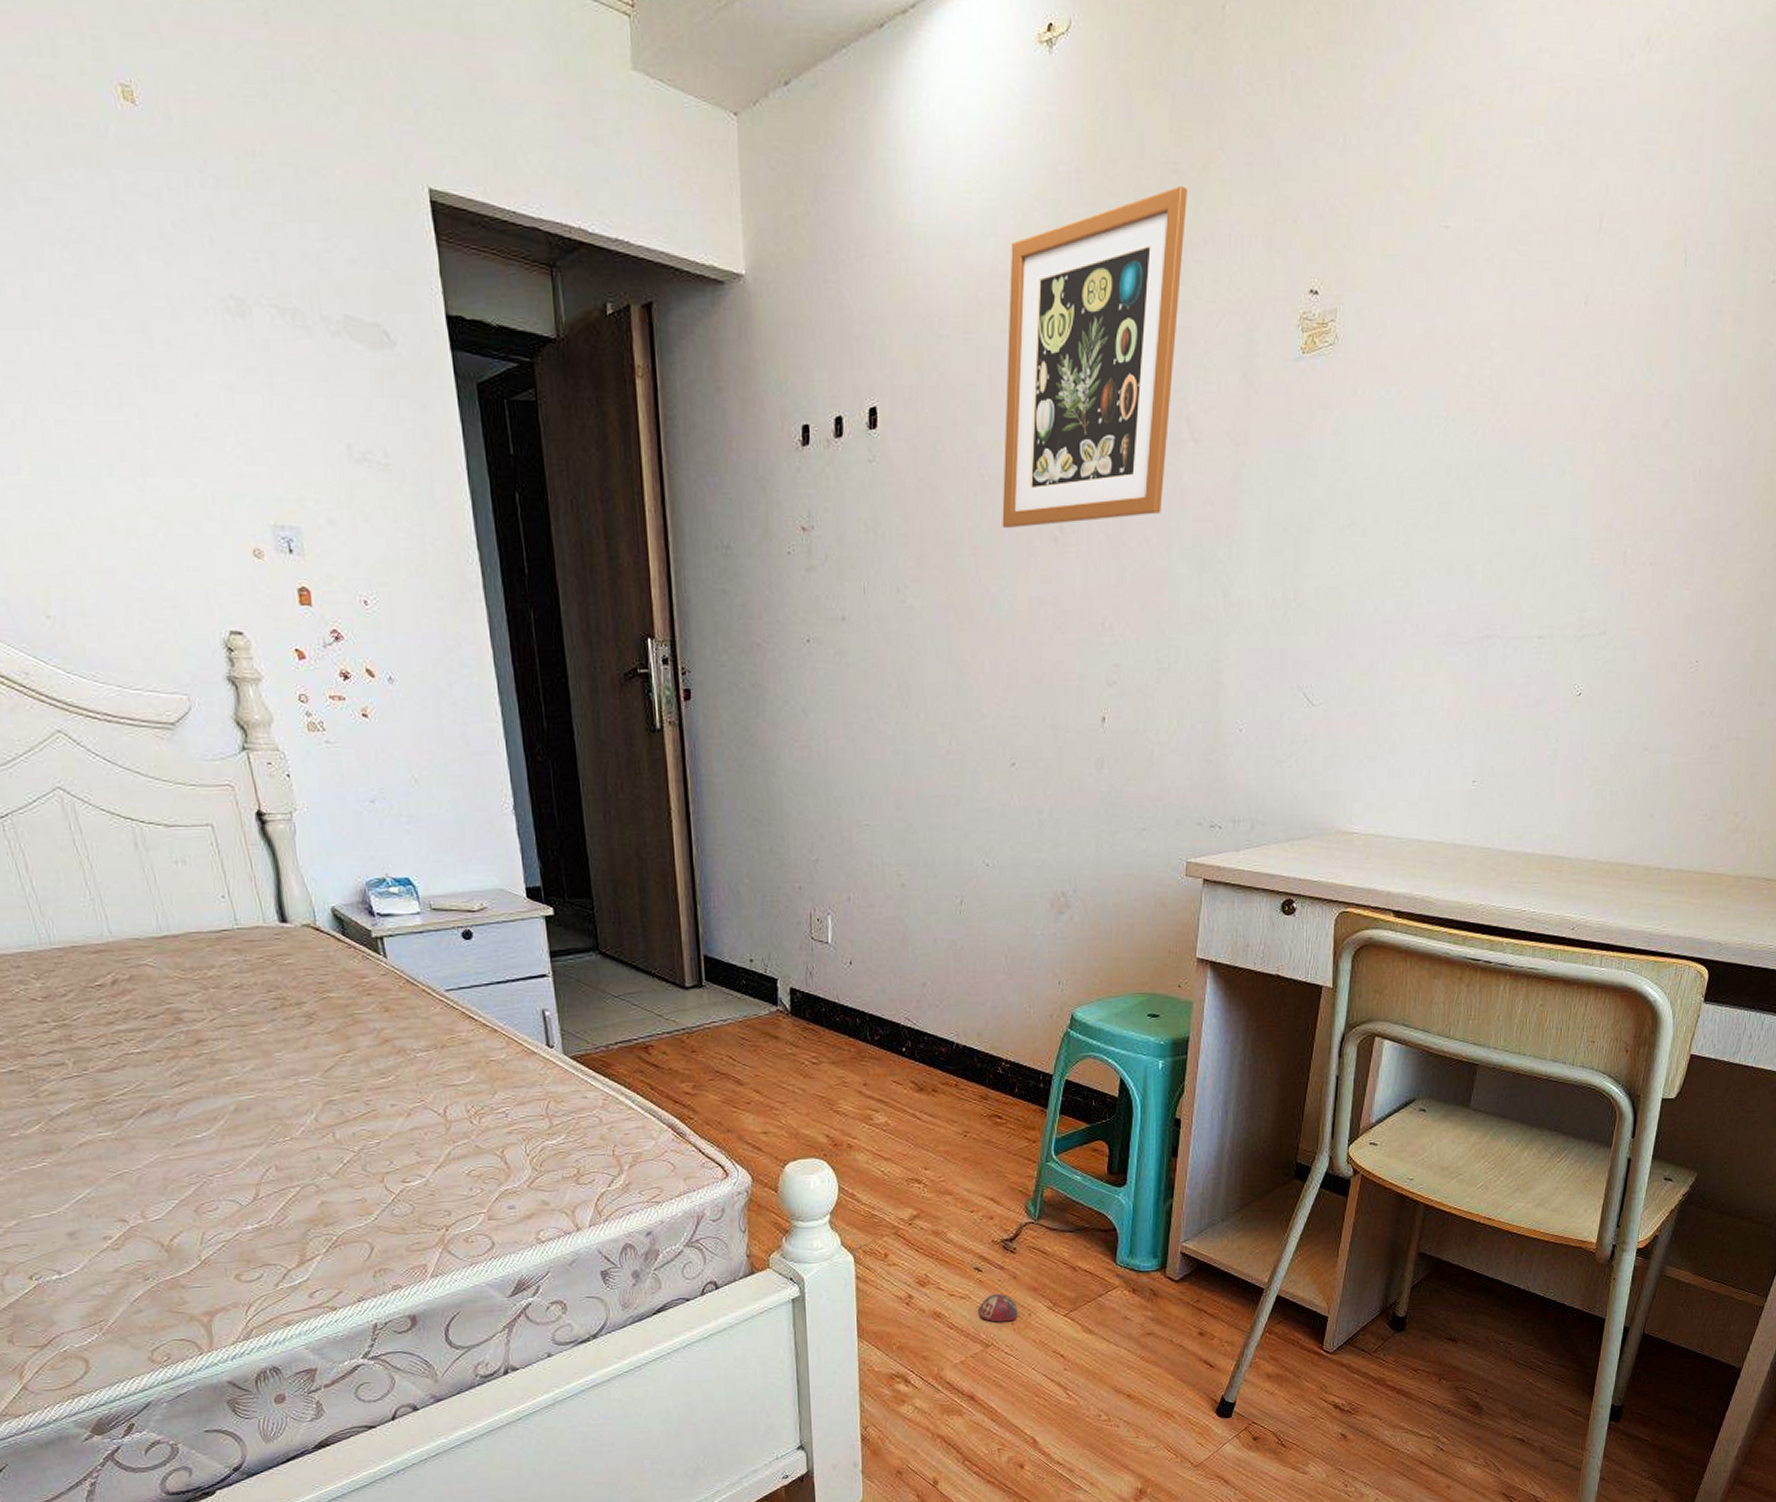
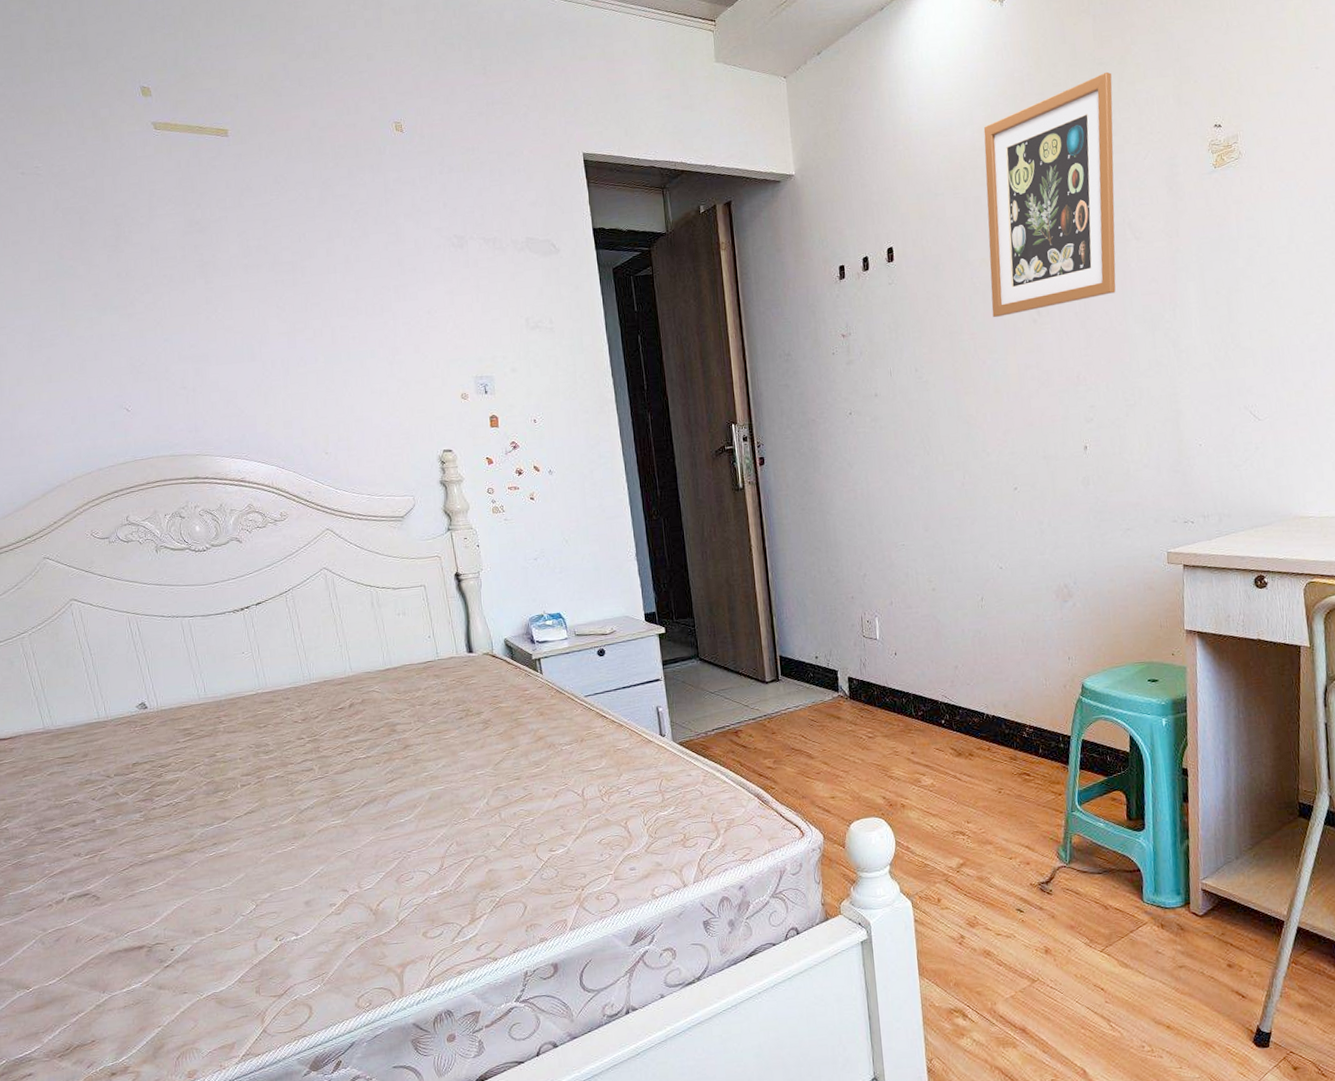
kippah: present [978,1293,1017,1322] -> none [1023,932,1059,959]

